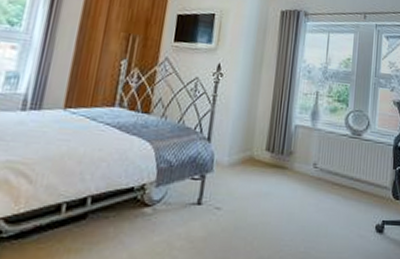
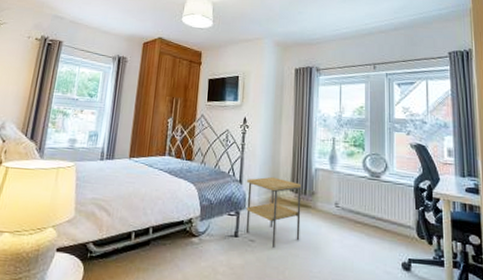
side table: none [211,134,279,215] -> present [245,176,302,248]

